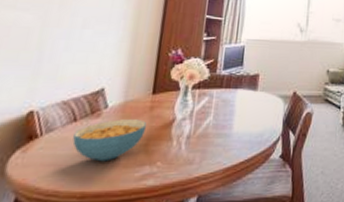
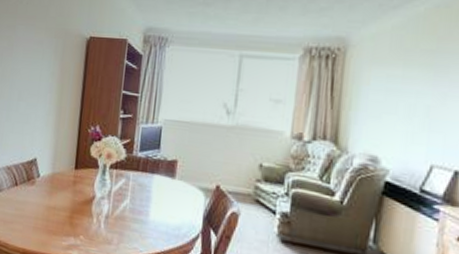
cereal bowl: present [72,119,147,162] -> none [15,189,71,226]

